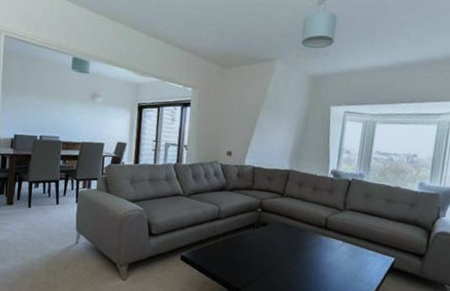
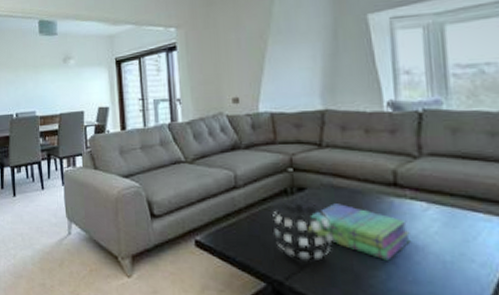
decorative ball: none [239,230,280,277] -> present [272,198,333,263]
stack of books: none [263,237,328,278] -> present [307,203,411,261]

